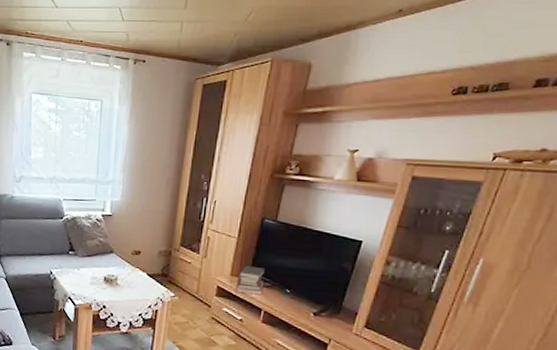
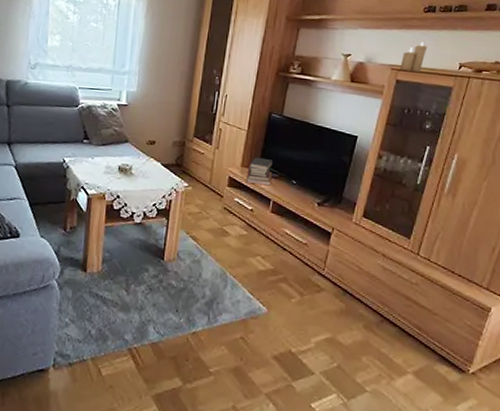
candle: none [418,131,454,166] -> present [400,42,427,72]

